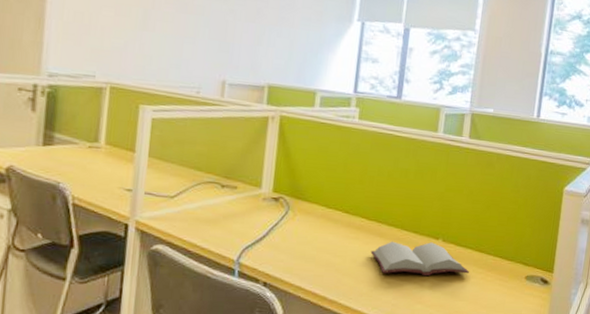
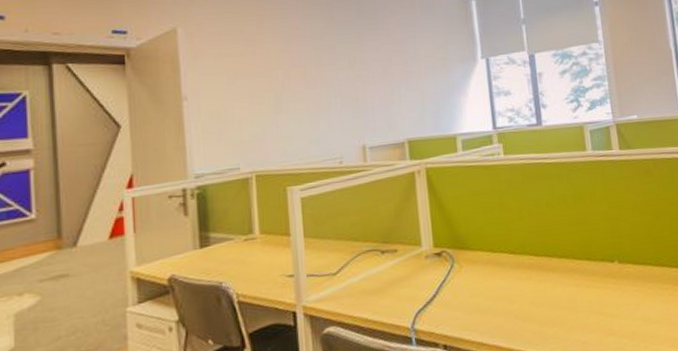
hardback book: present [370,241,470,277] -> none [546,266,656,310]

